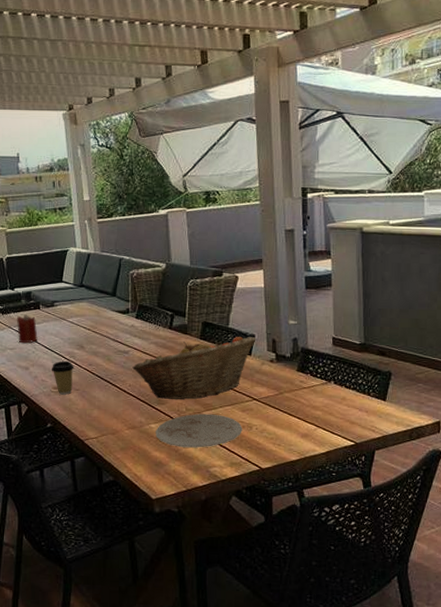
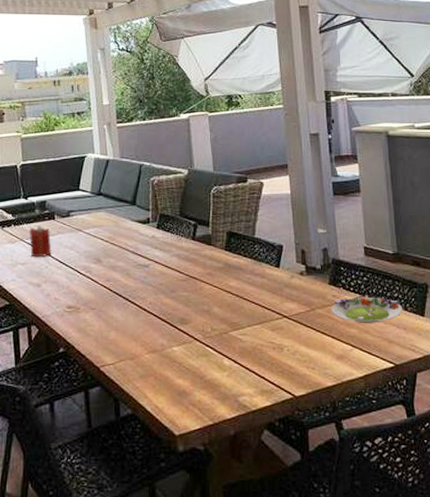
coffee cup: present [51,361,74,395] -> none [65,277,90,315]
fruit basket: present [132,337,256,400] -> none [153,247,285,319]
plate: present [155,413,243,448] -> none [178,334,273,374]
salad plate: none [298,383,366,406] -> present [331,297,403,323]

